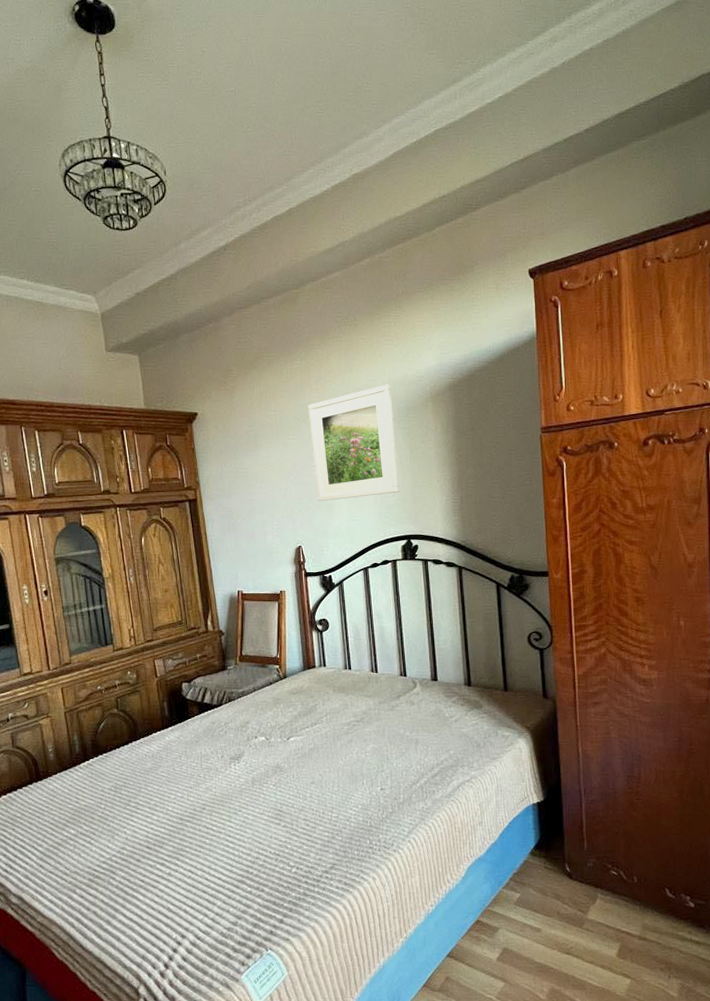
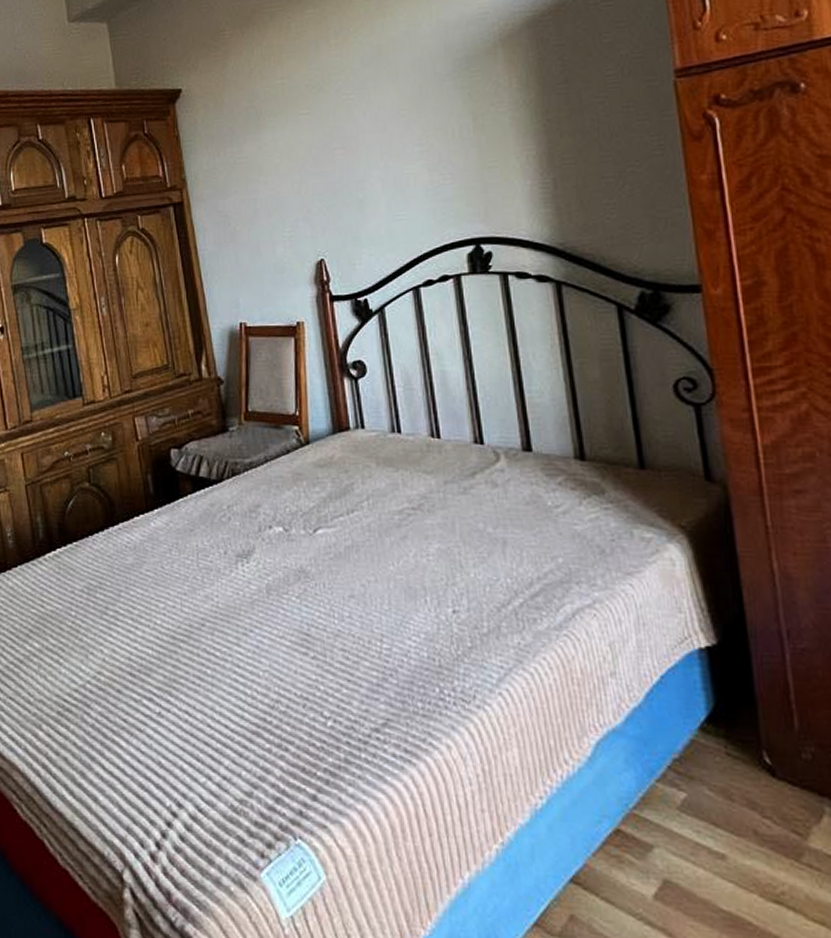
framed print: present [308,384,400,502] -> none [326,28,461,197]

